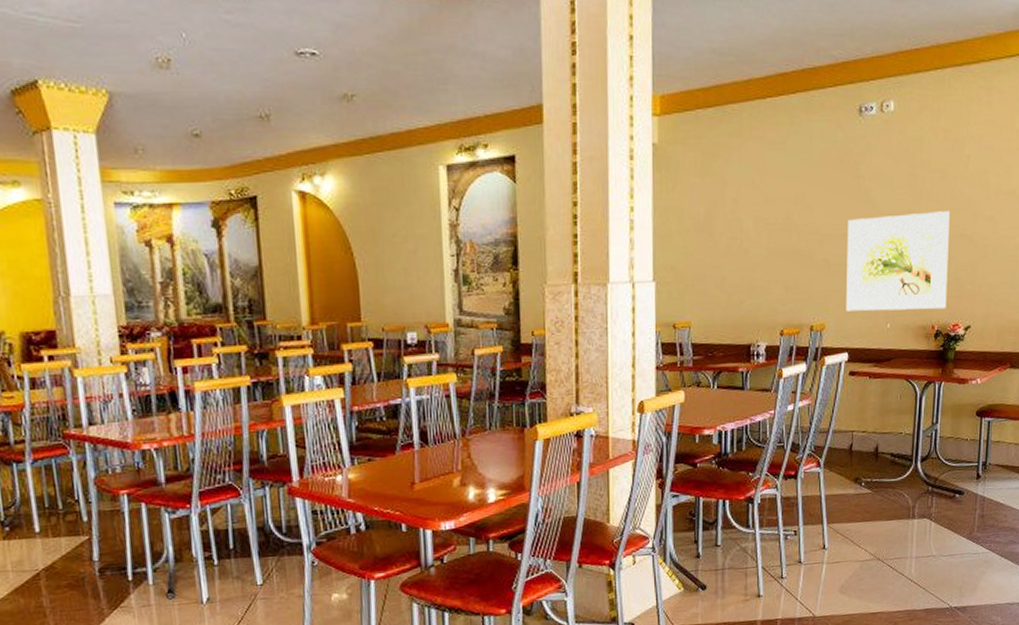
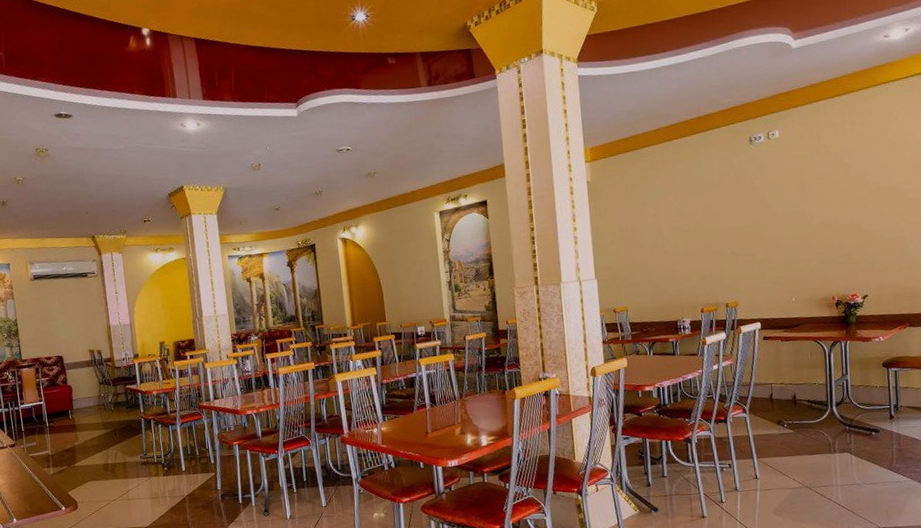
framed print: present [846,211,950,311] -> none [749,207,844,291]

